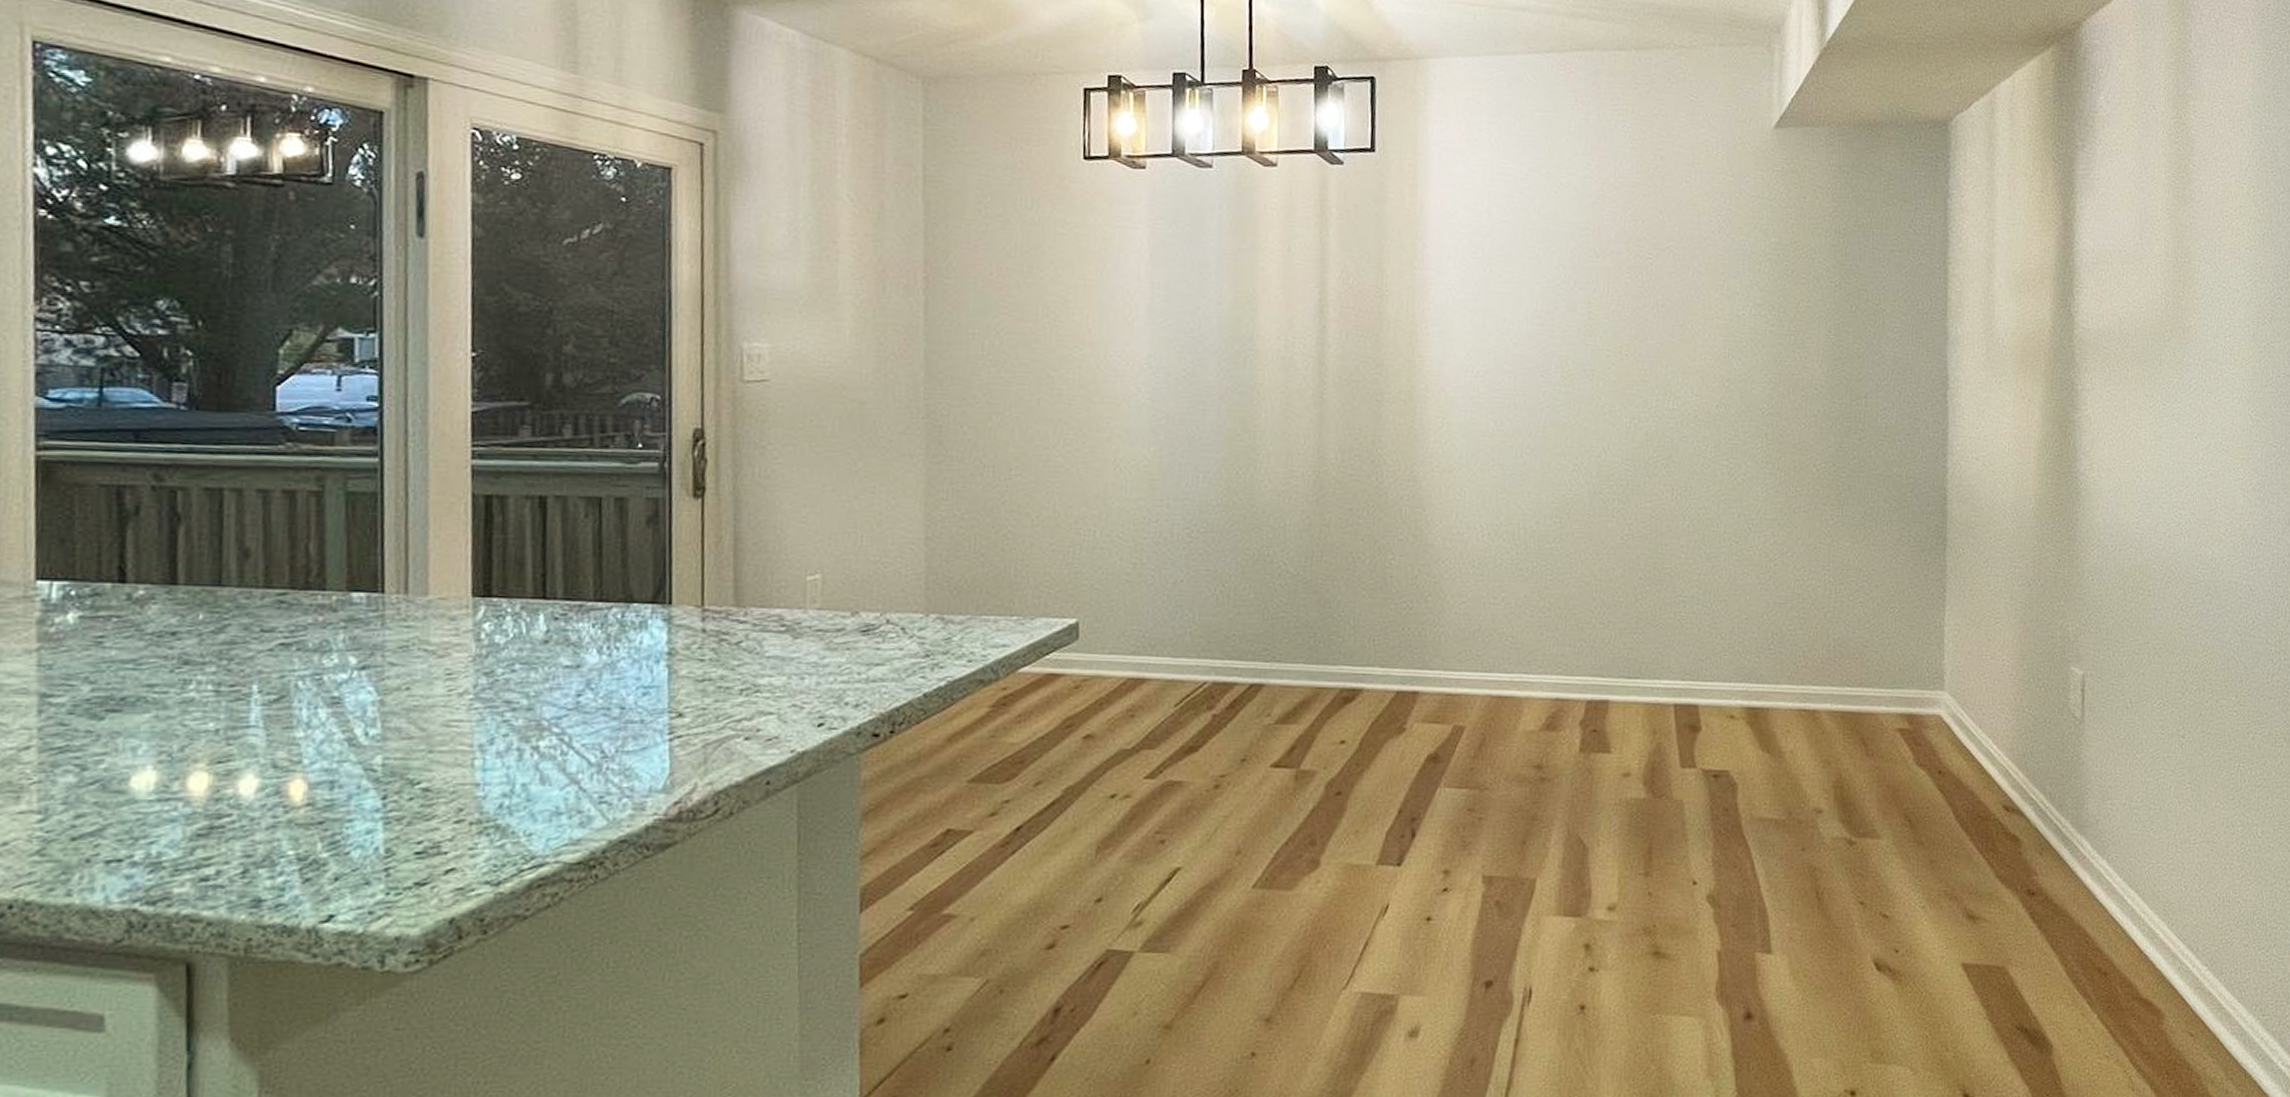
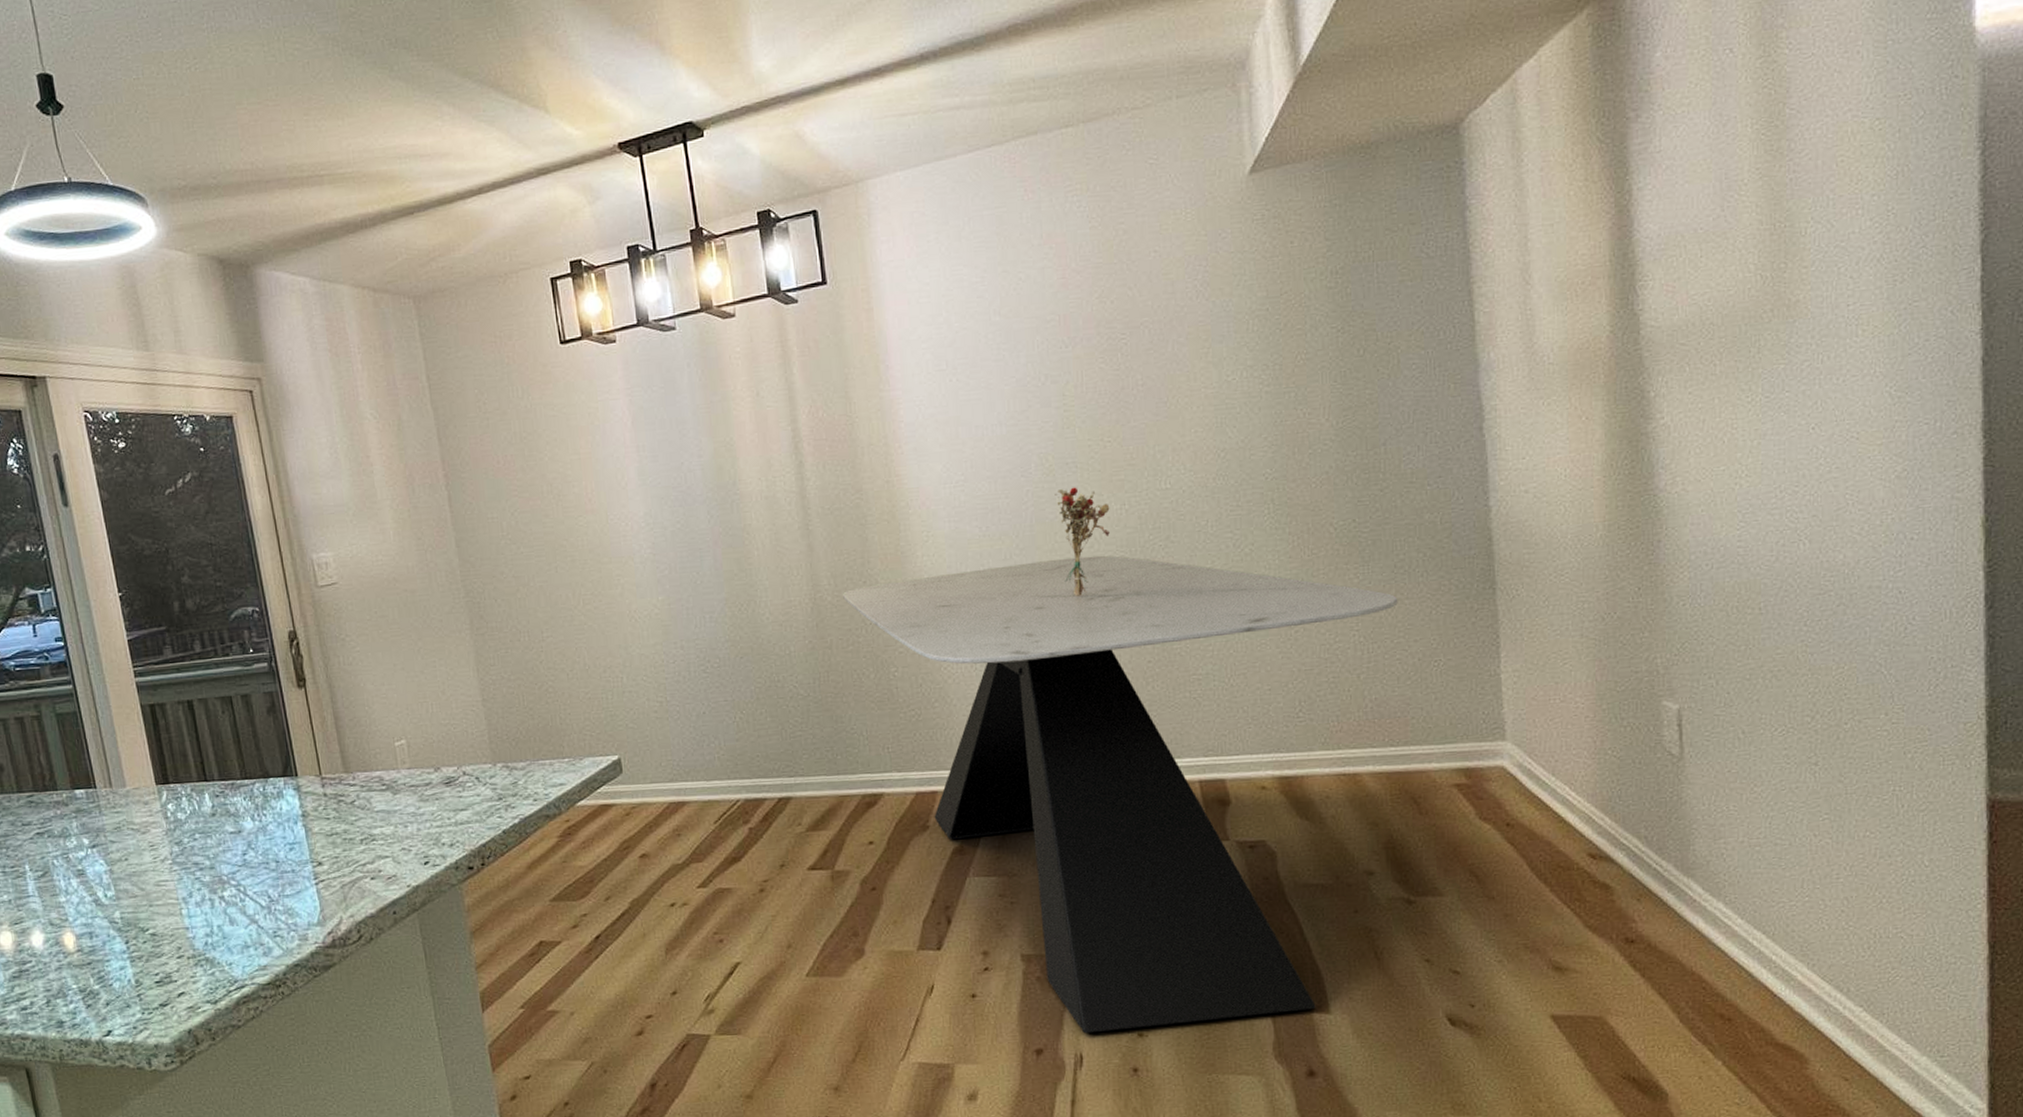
dining table: none [1348,463,1865,966] -> present [843,555,1398,1034]
bouquet: none [1570,394,1620,504] -> present [1055,487,1110,596]

